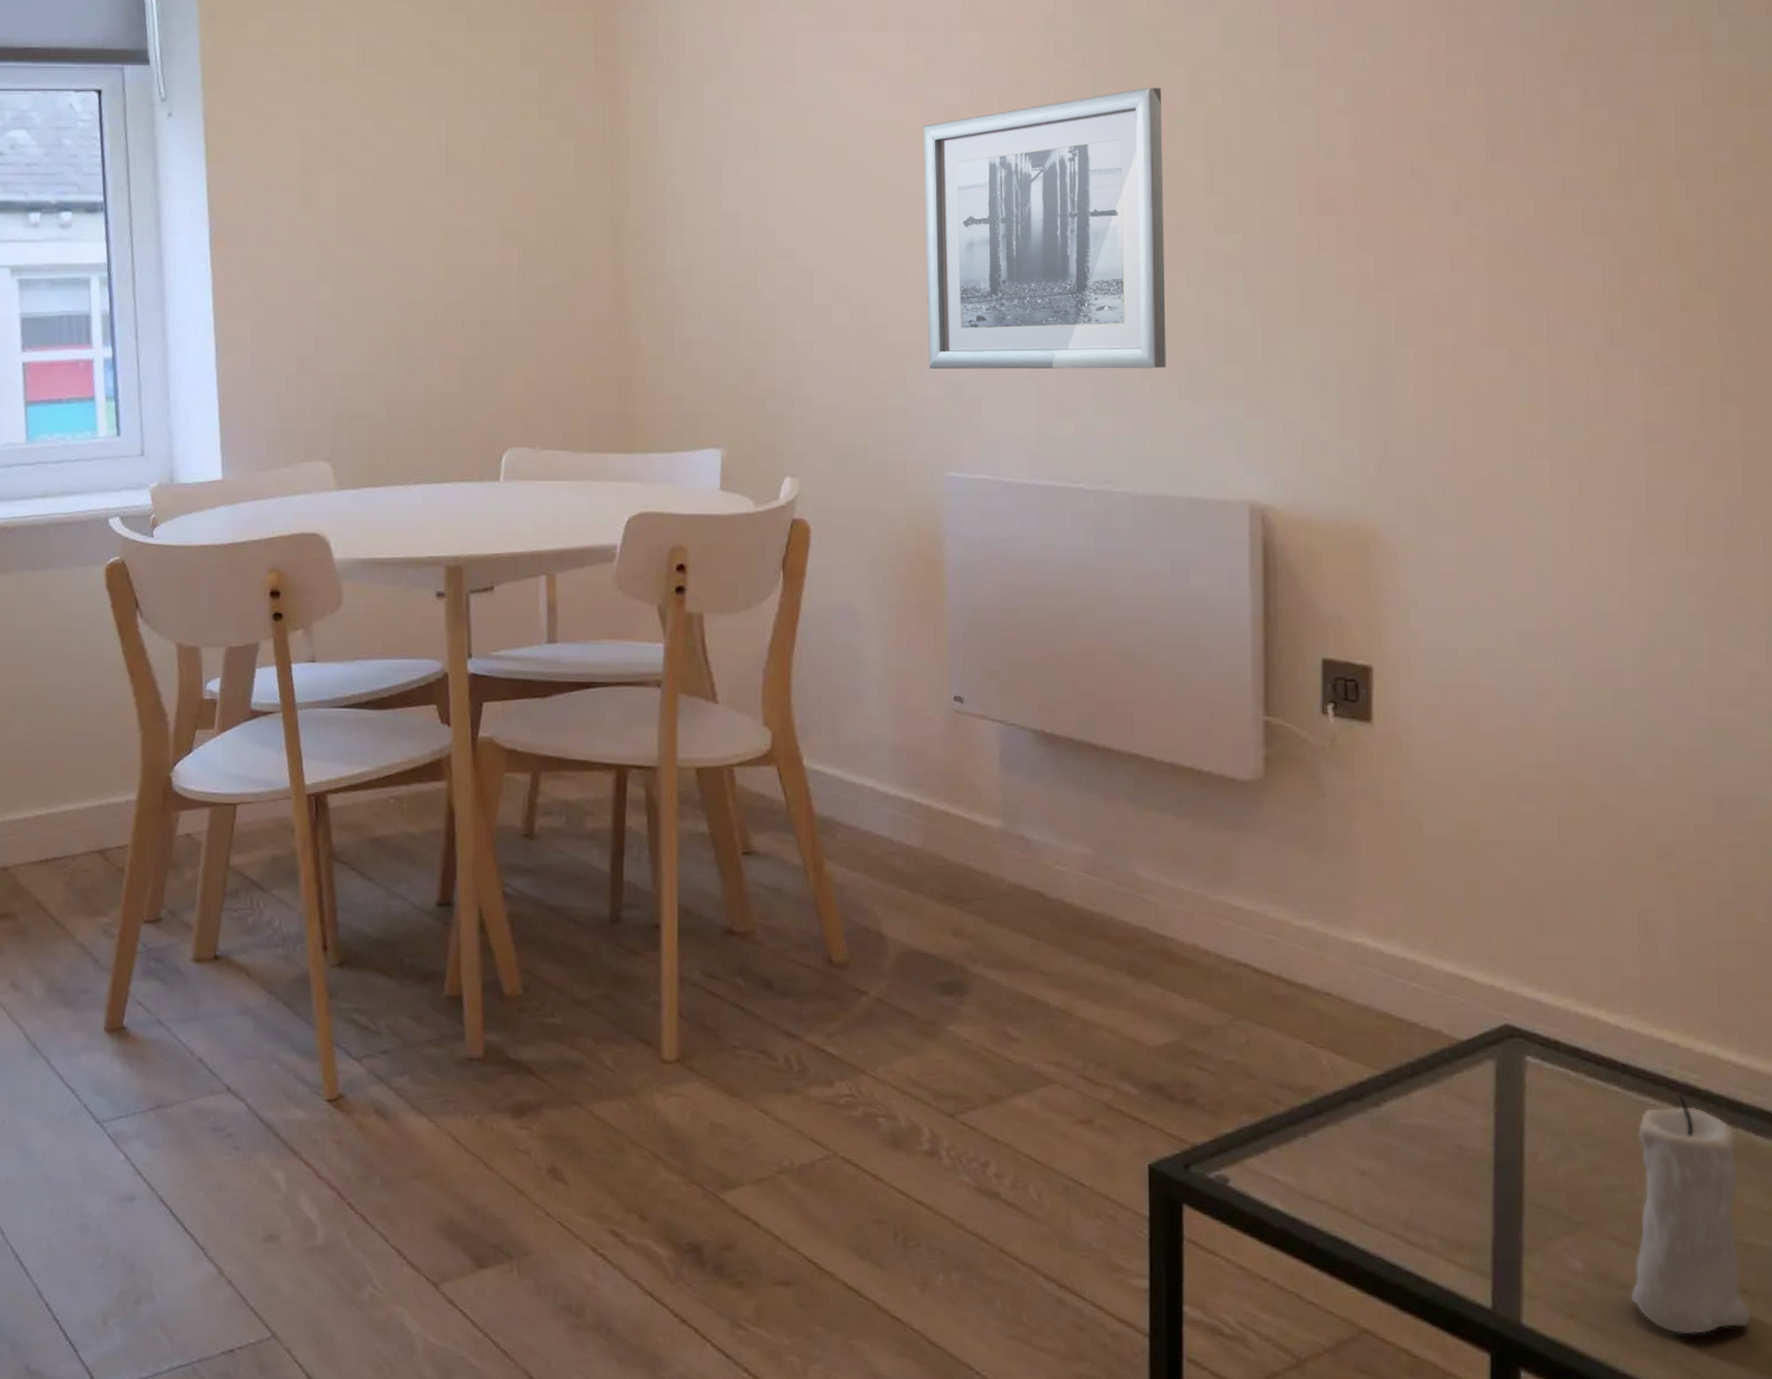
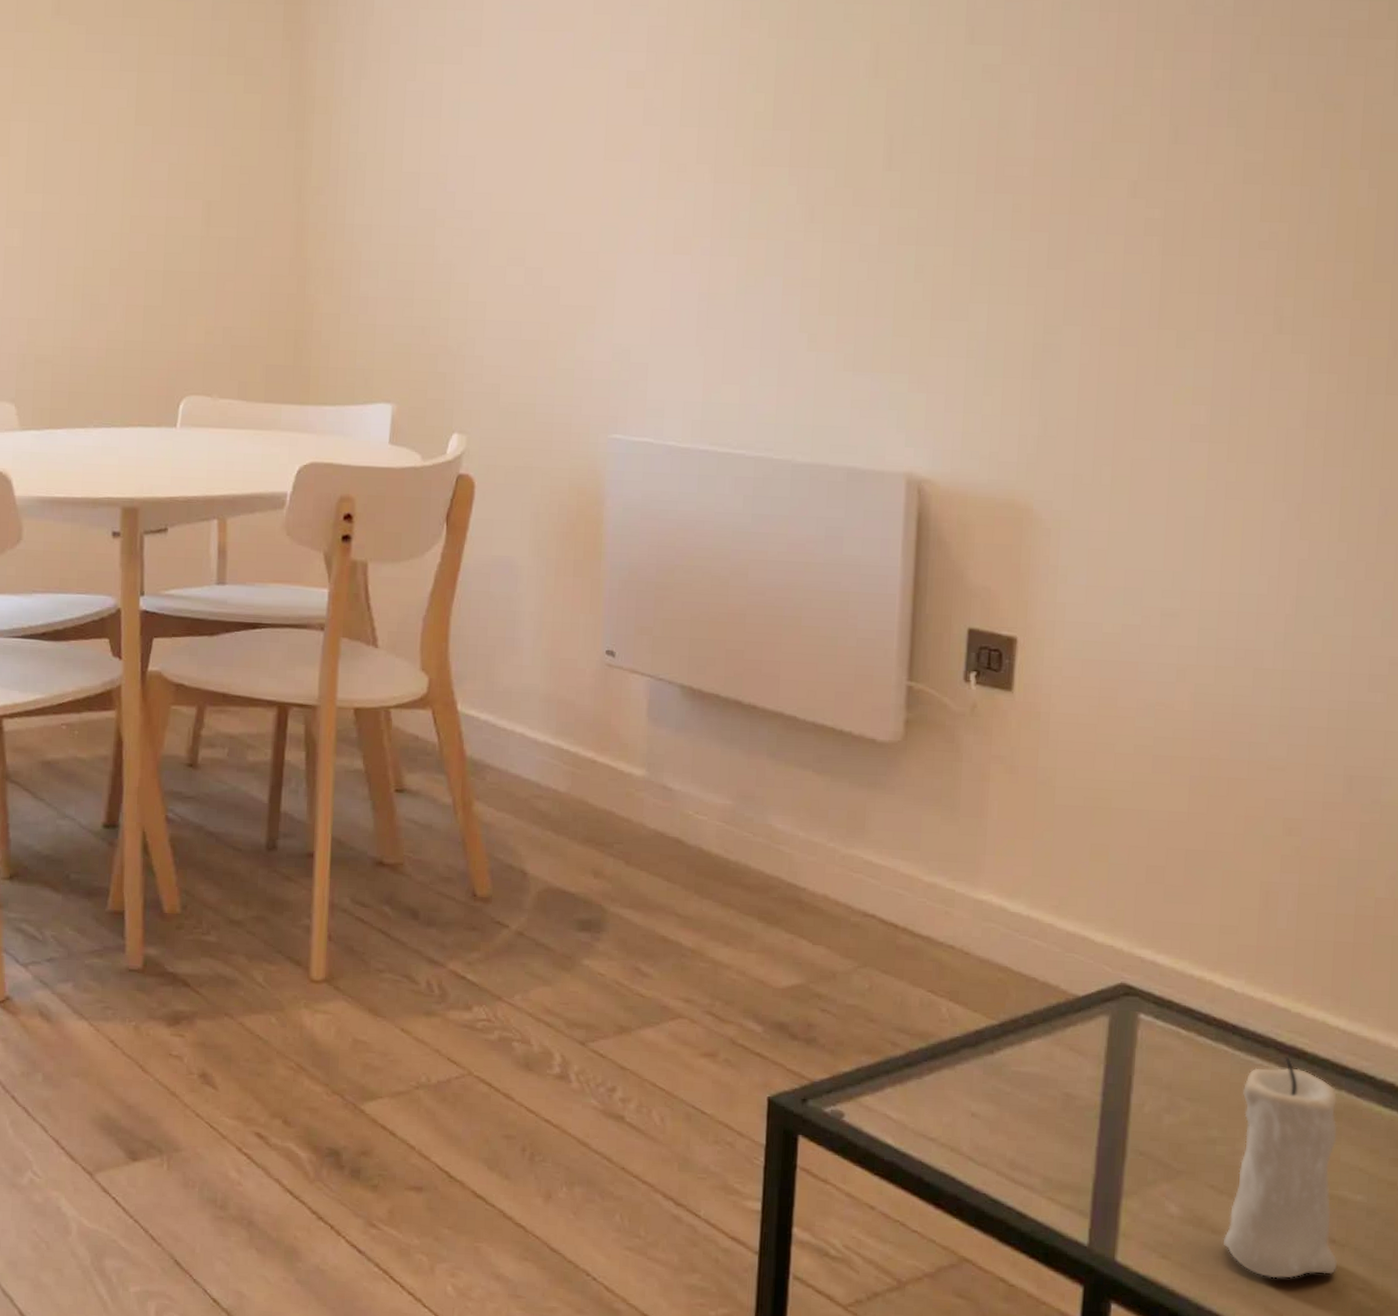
wall art: present [923,87,1166,369] -> none [599,59,846,340]

